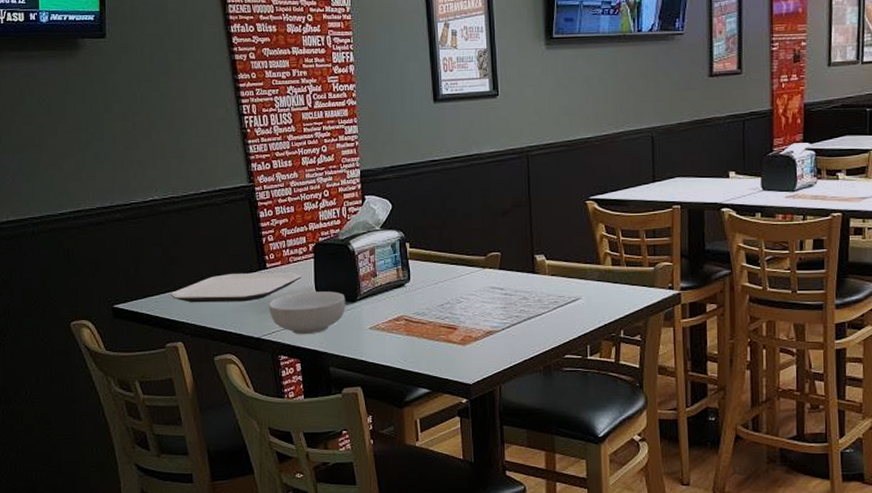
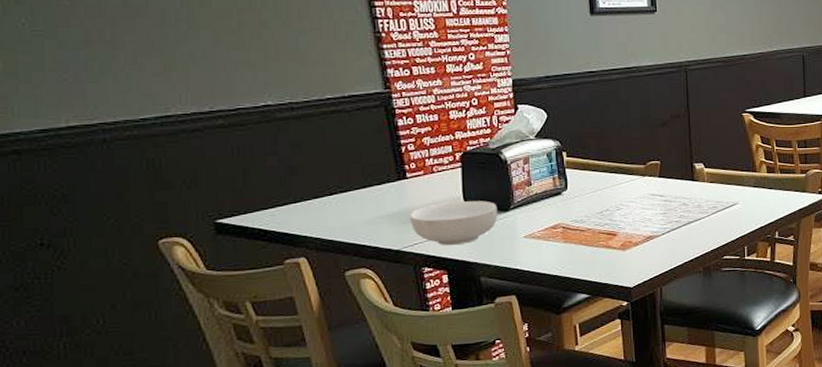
plate: present [170,272,302,303] -> none [289,182,448,216]

